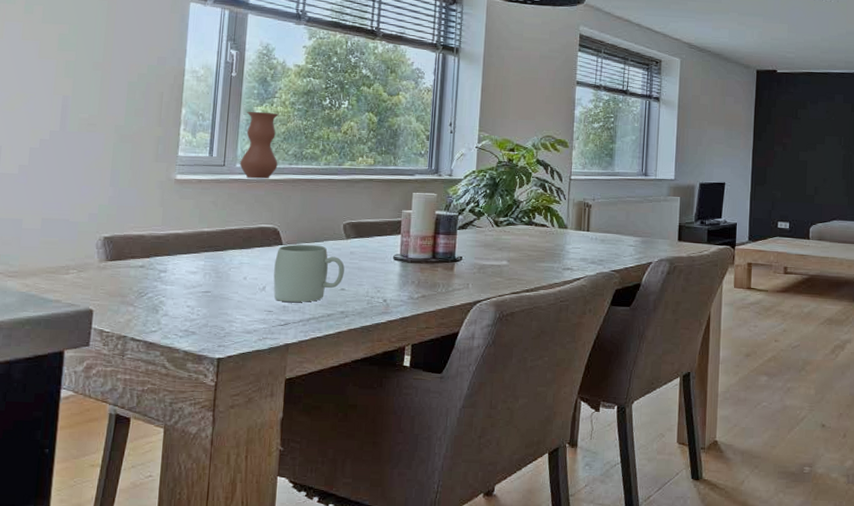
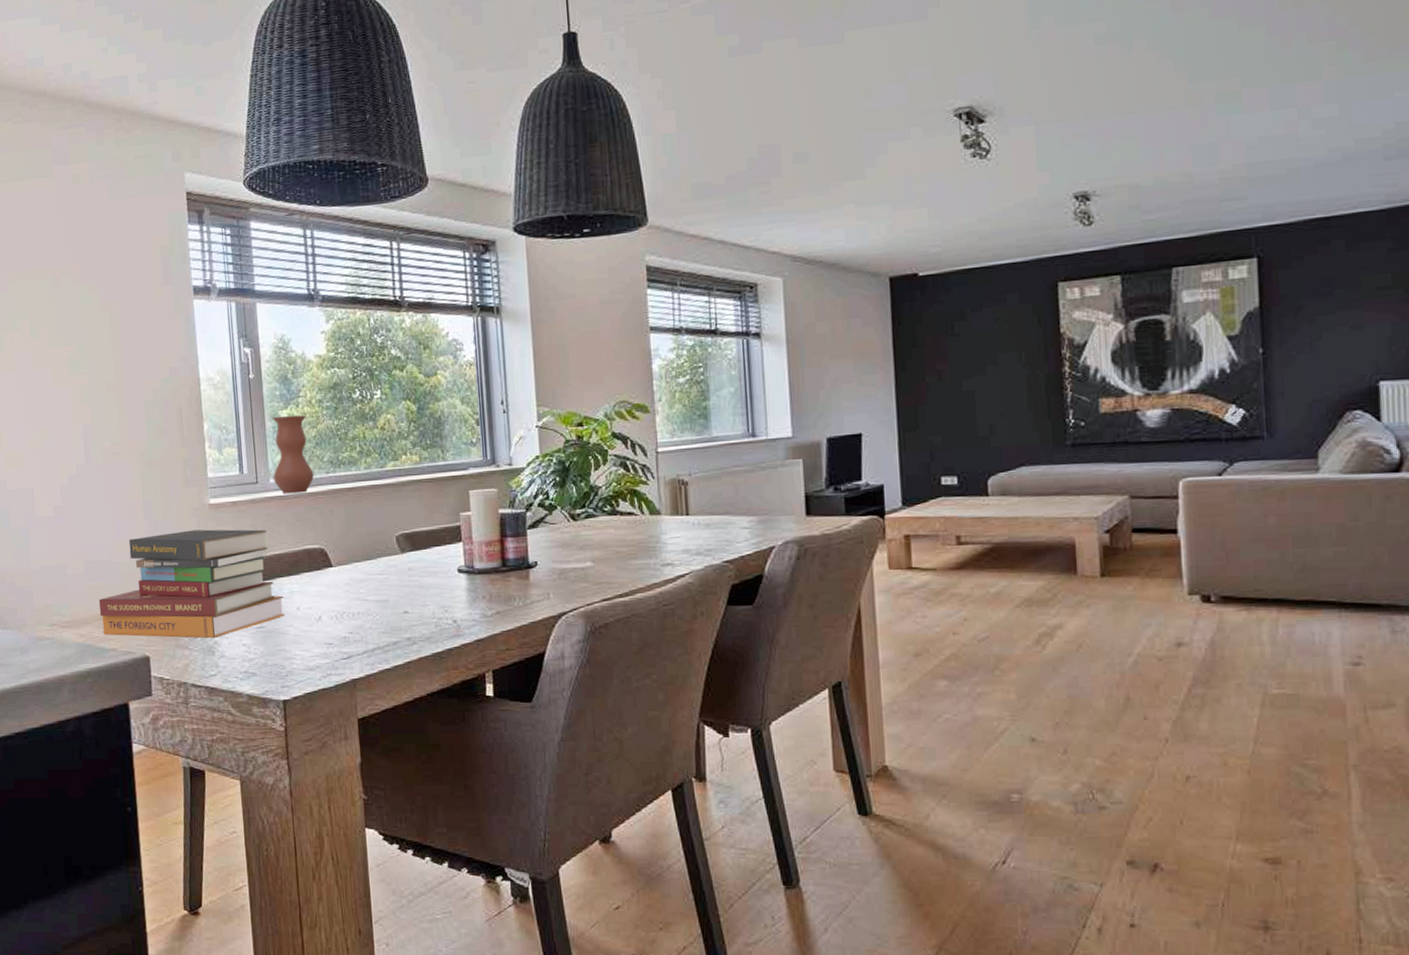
books: none [49,200,232,298] -> present [98,529,284,639]
mug: present [273,244,345,302] -> none [327,563,405,631]

